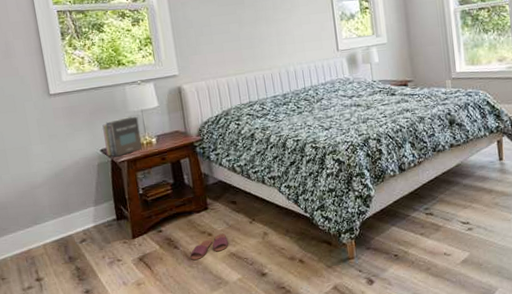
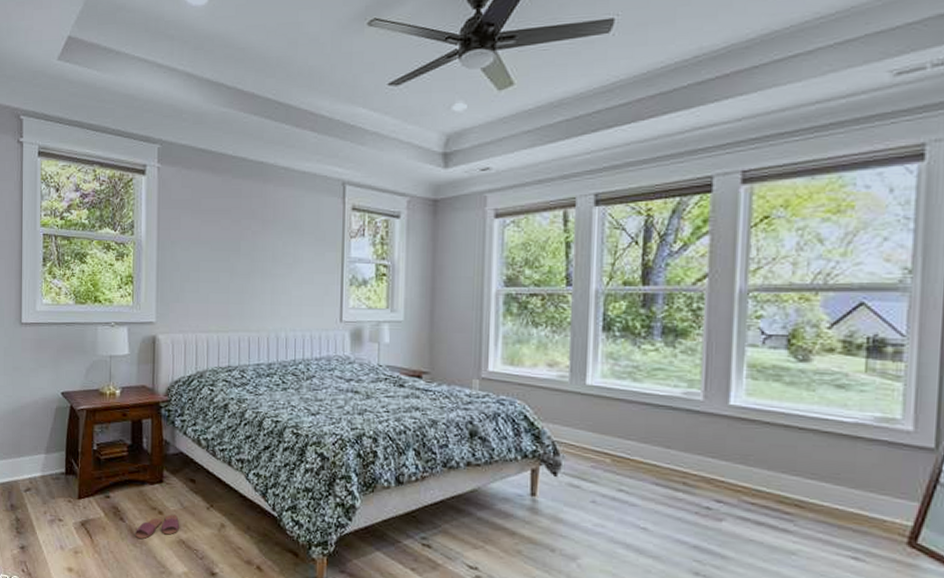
books: present [102,116,142,157] -> none [67,361,105,404]

